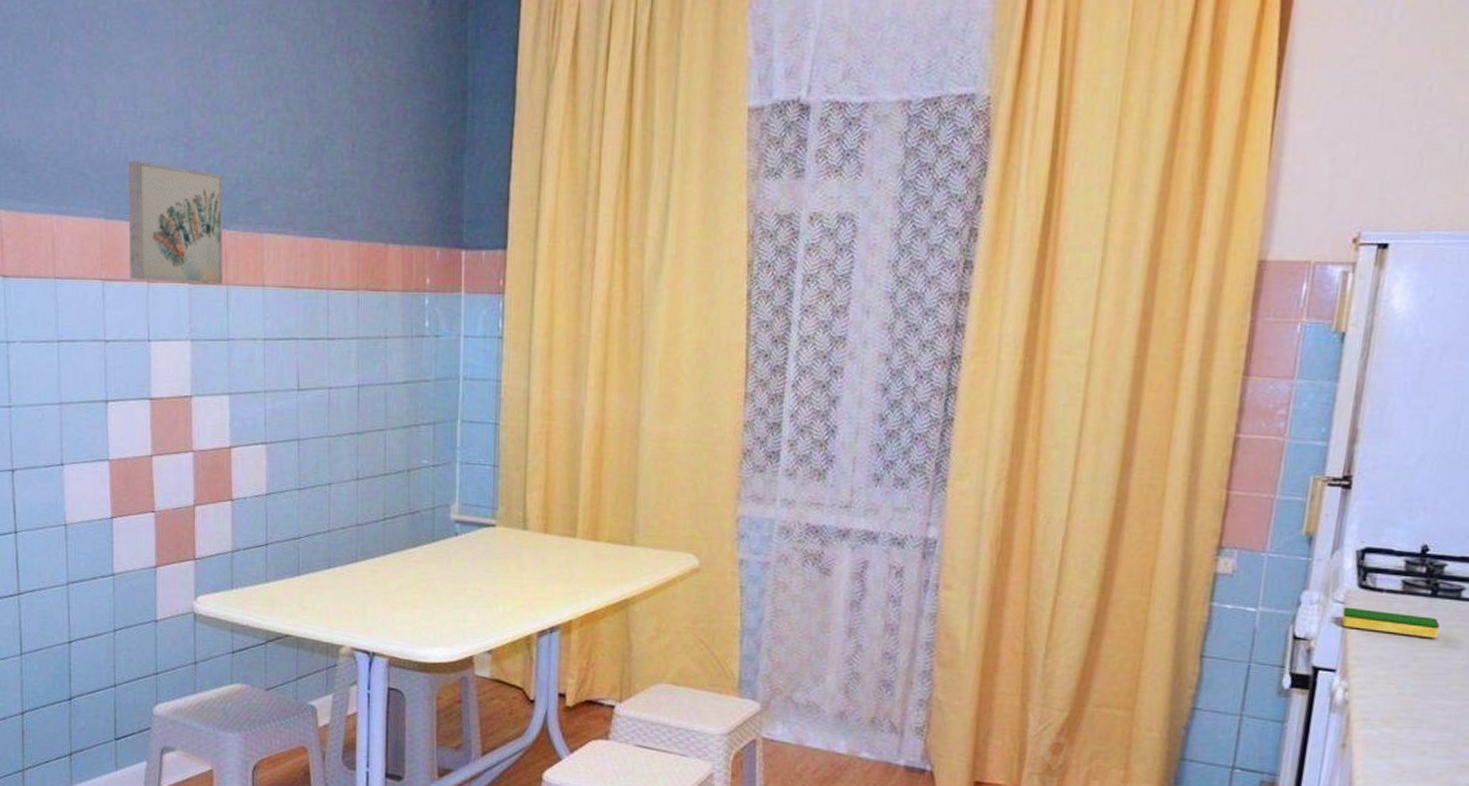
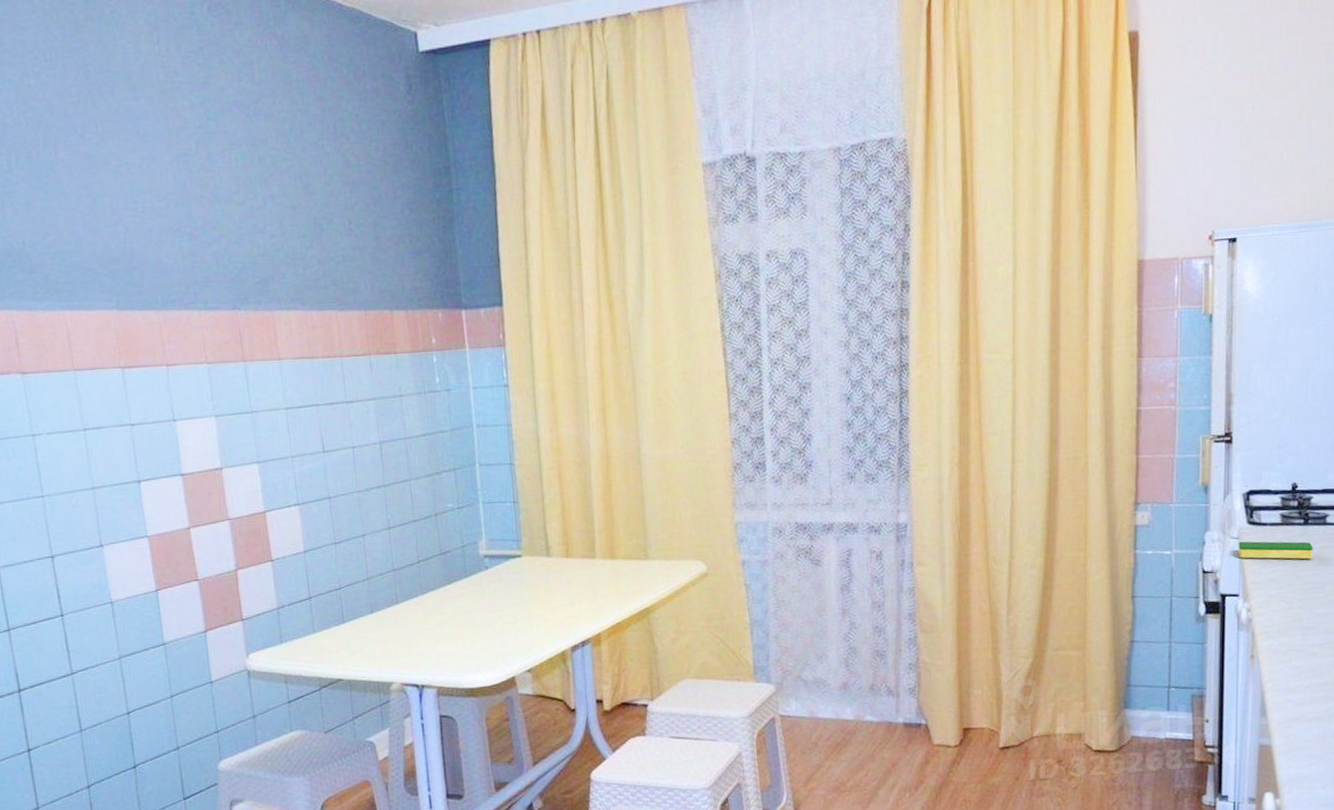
wall art: present [129,161,223,285] -> none [135,253,240,365]

